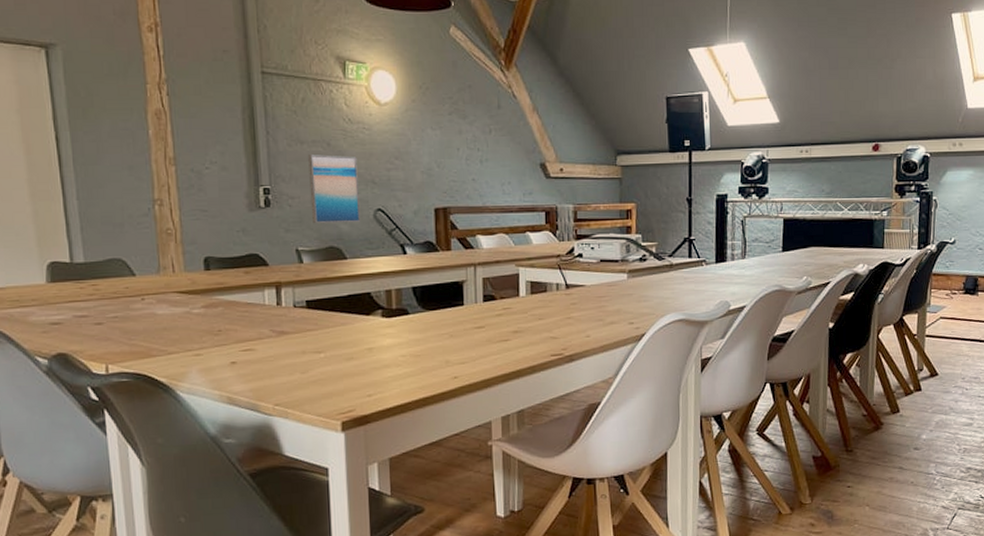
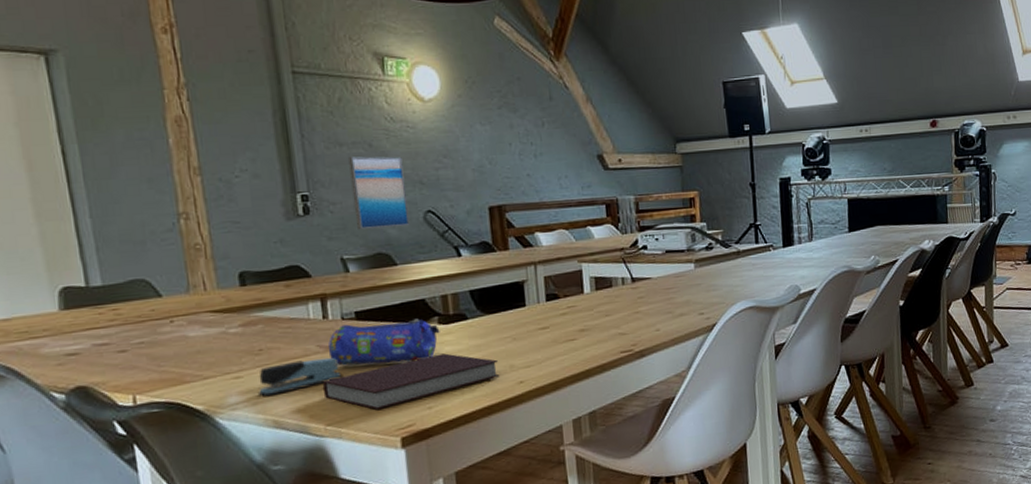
stapler: none [215,342,293,375] -> present [257,357,344,397]
notebook: none [273,345,435,395] -> present [322,353,499,411]
pencil case: none [281,311,383,352] -> present [328,319,440,366]

